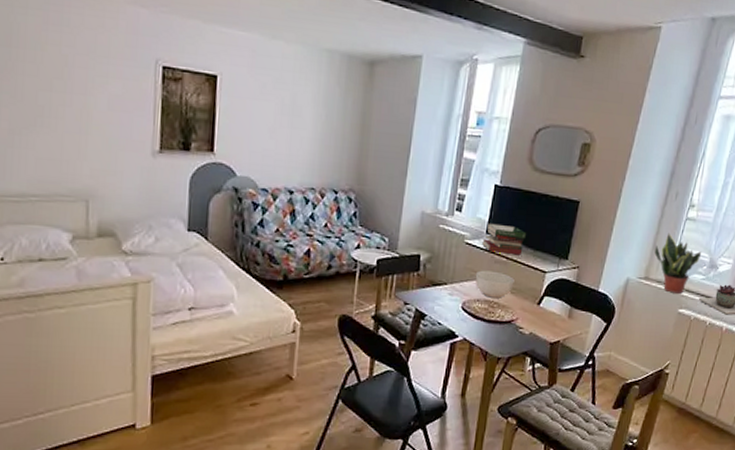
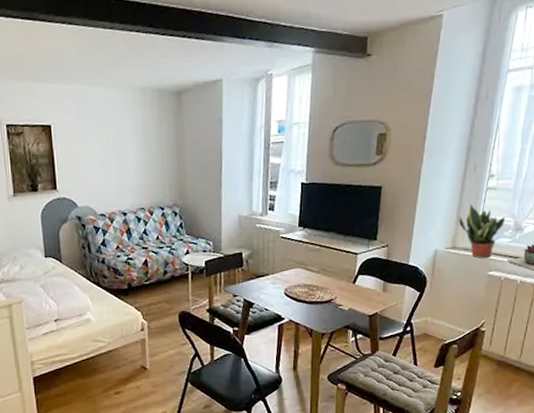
bowl: present [475,270,515,298] -> none [293,258,329,282]
books: present [482,223,527,255] -> none [296,217,336,243]

